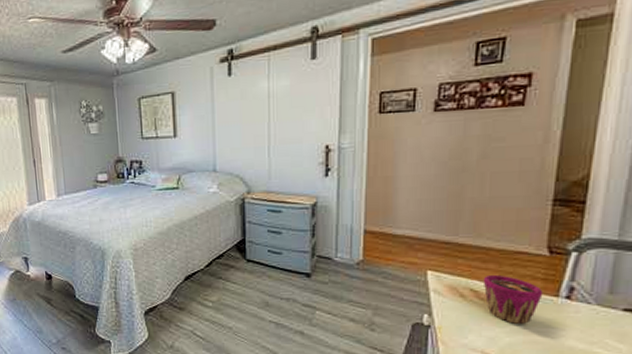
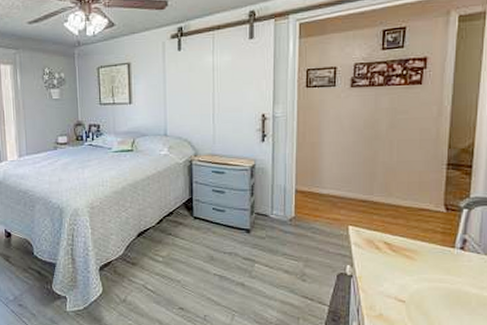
cup: present [483,274,543,324] -> none [394,229,443,272]

